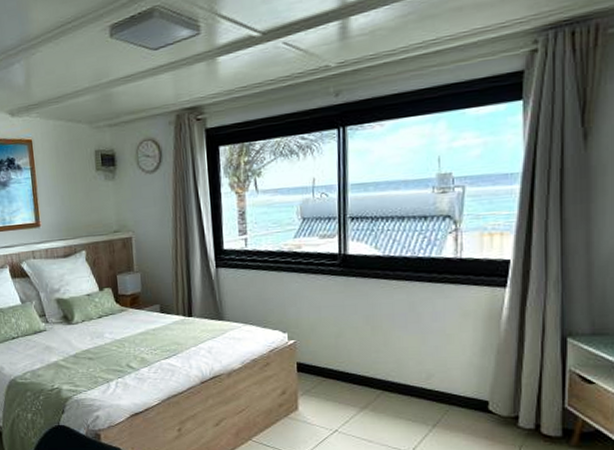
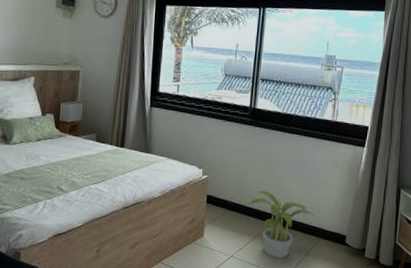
potted plant: none [350,352,441,431] -> present [248,190,315,258]

